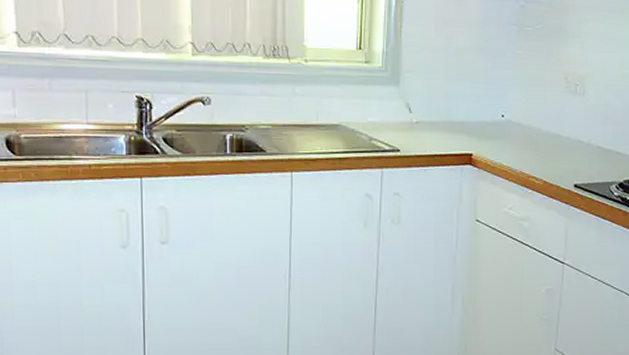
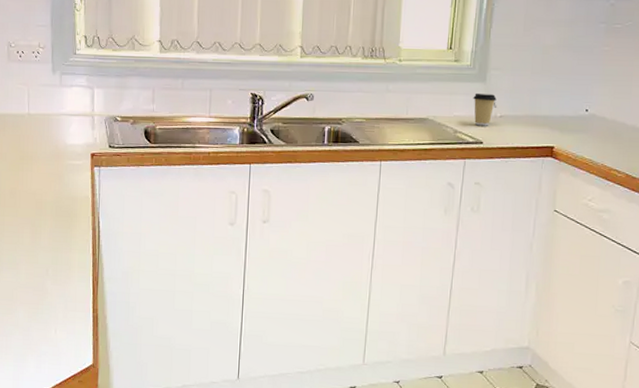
coffee cup: none [387,97,412,133] -> present [473,93,497,126]

